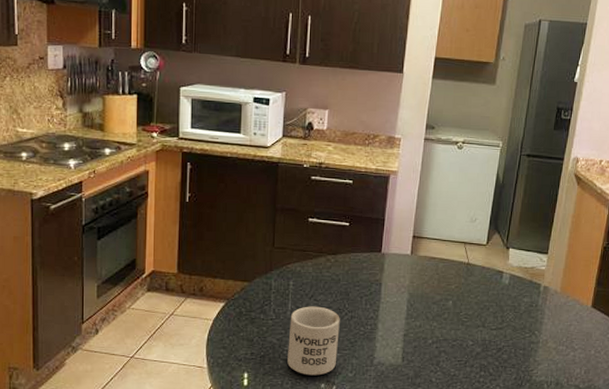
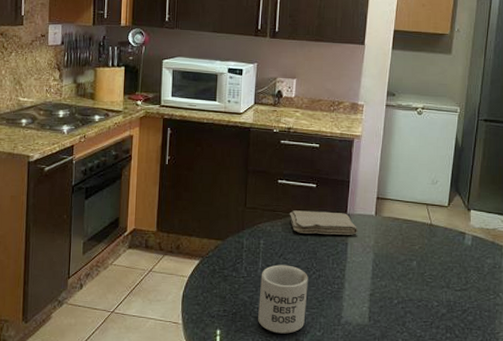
washcloth: none [320,250,393,275] -> present [289,210,358,235]

